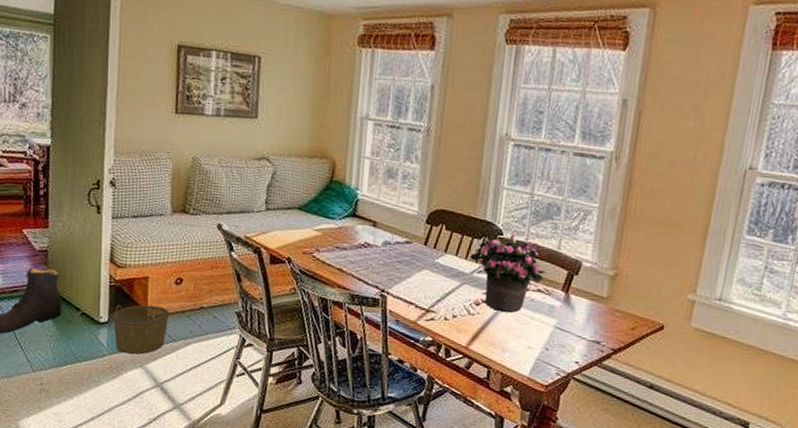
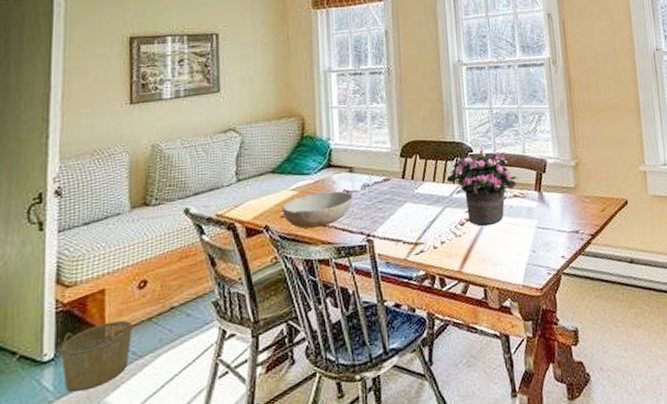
bowl: none [304,238,373,272] -> present [282,191,353,229]

